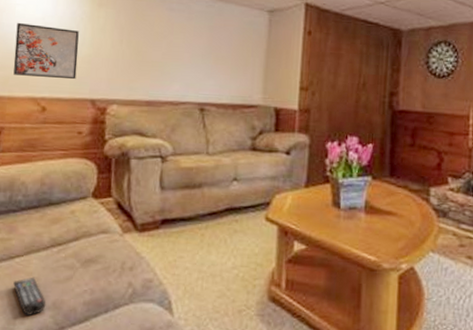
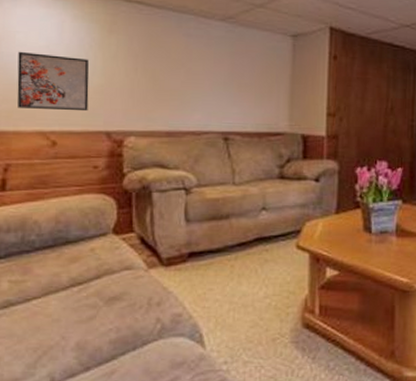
remote control: present [13,276,46,315] -> none [31,318,69,358]

